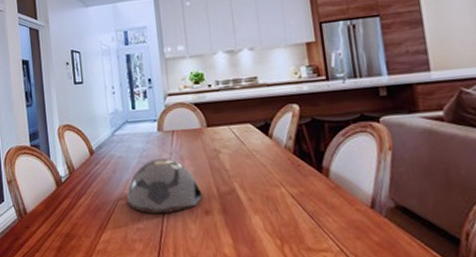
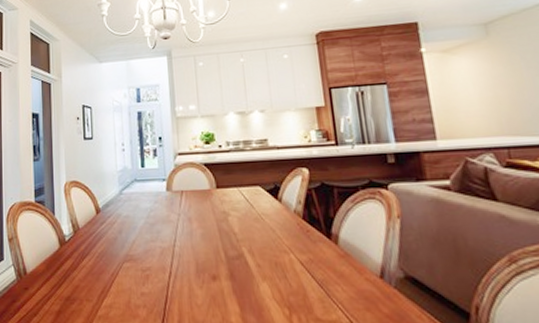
decorative bowl: present [126,157,204,214] -> none [131,218,211,277]

